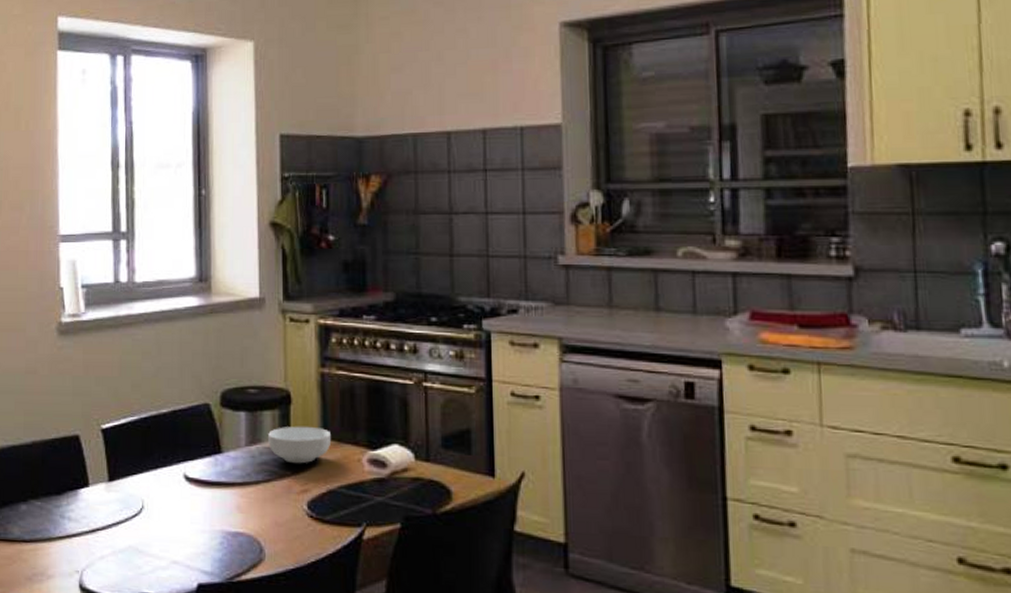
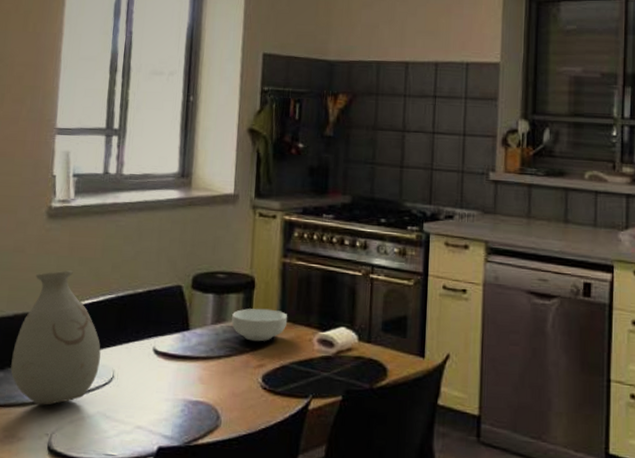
vase: none [33,390,127,540] -> present [11,269,101,405]

